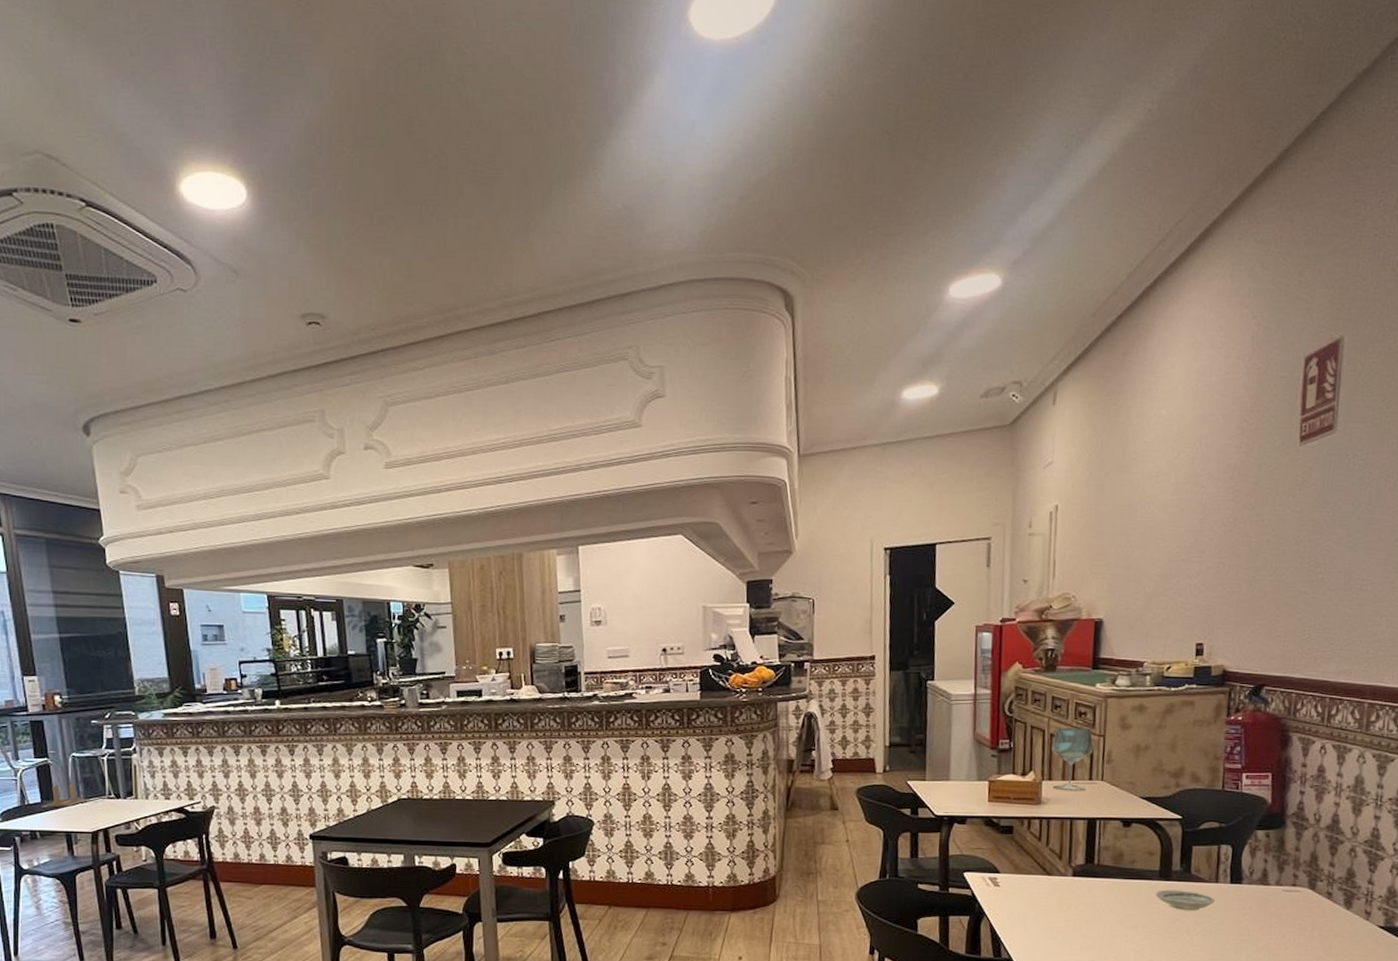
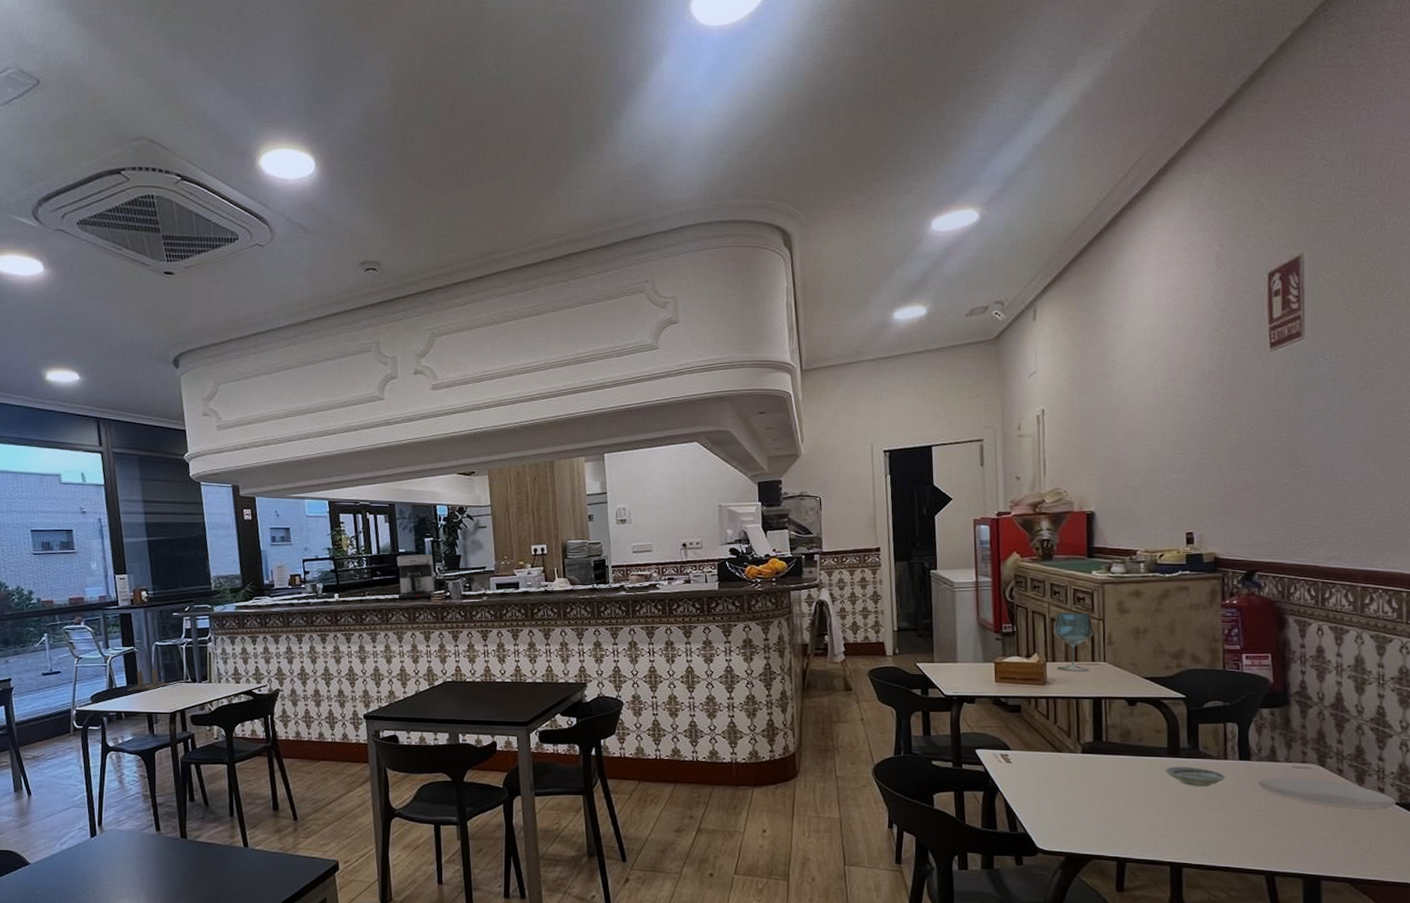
coffee maker: none [345,656,389,709] -> present [396,554,435,601]
plate: none [1247,900,1381,934] -> present [1258,777,1396,810]

